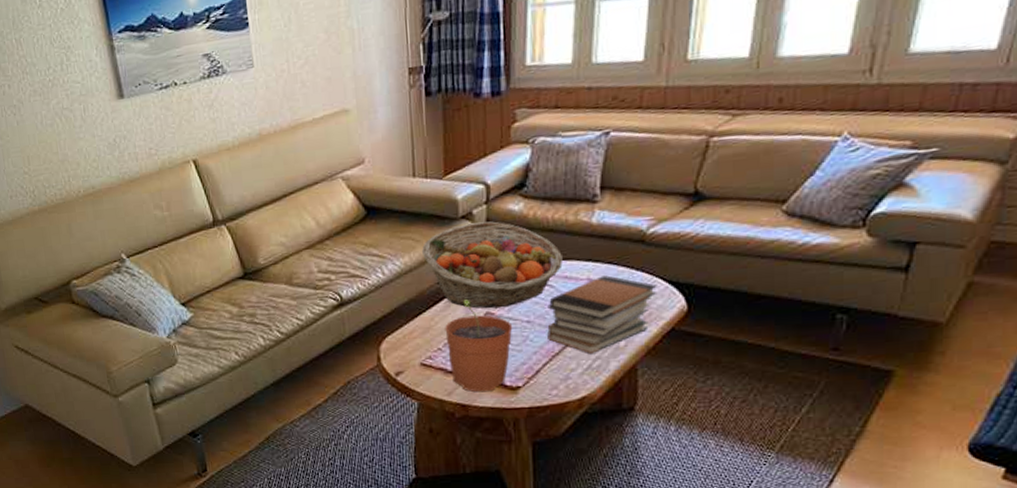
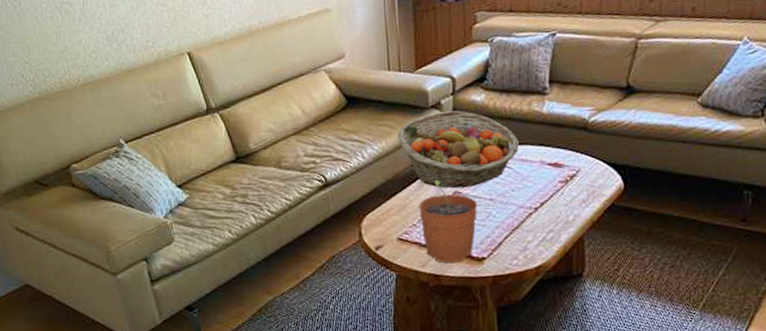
book stack: present [547,275,657,353] -> none [507,158,599,227]

